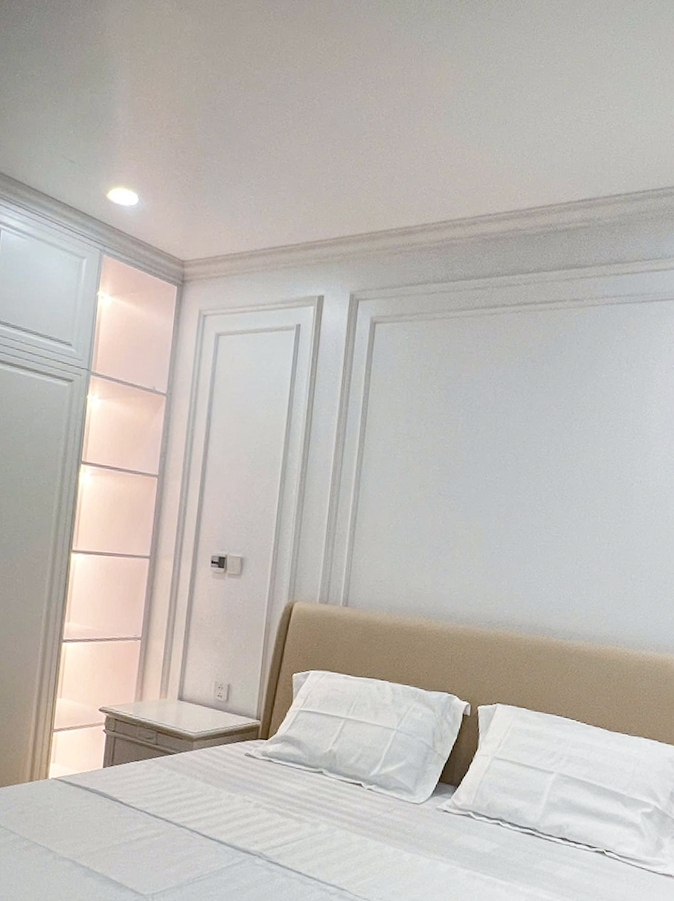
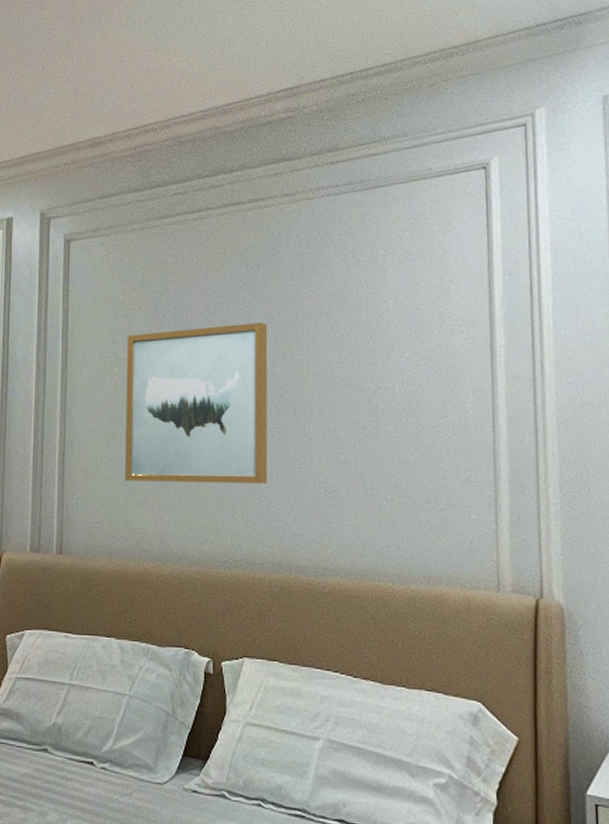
wall art: none [408,414,545,558] -> present [125,323,268,484]

